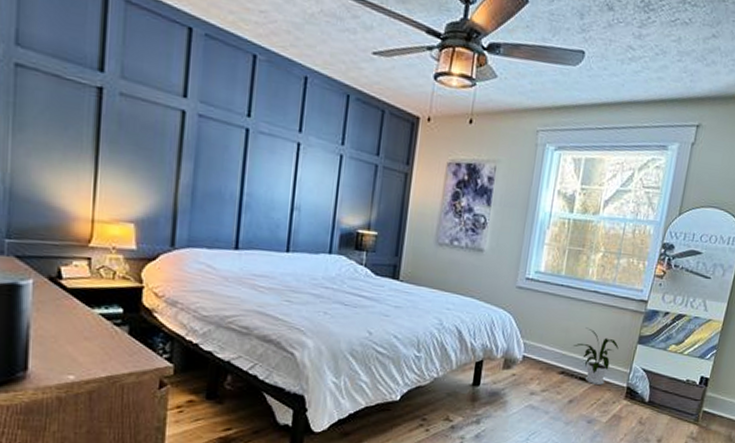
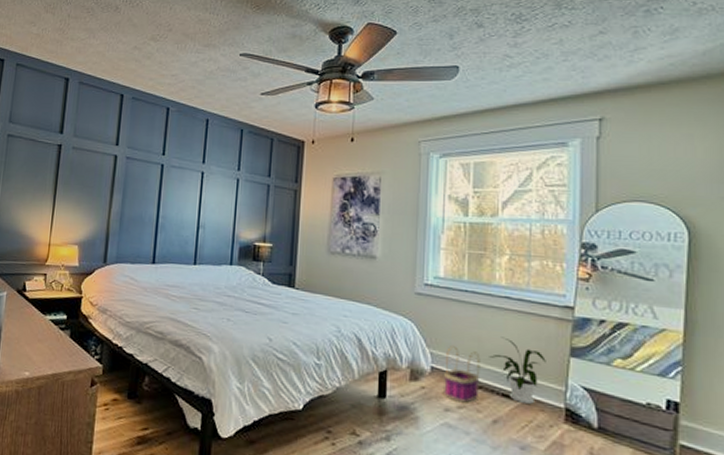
basket: none [531,336,566,387] -> present [444,346,481,403]

